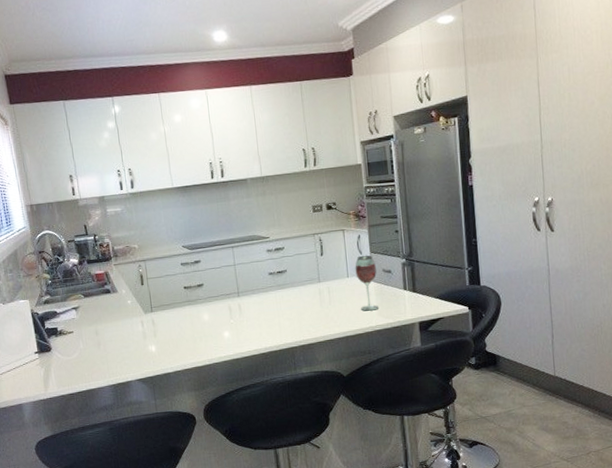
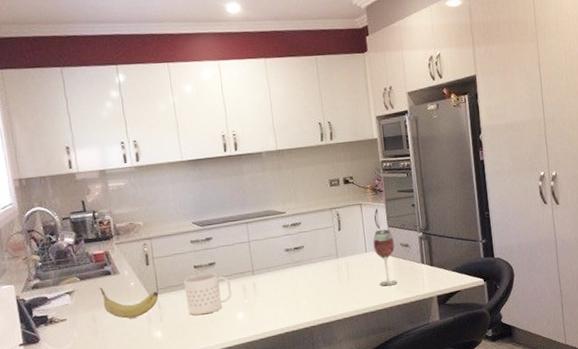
fruit: none [100,304,153,333] -> present [99,287,159,319]
mug: none [175,293,219,333] -> present [184,272,233,316]

